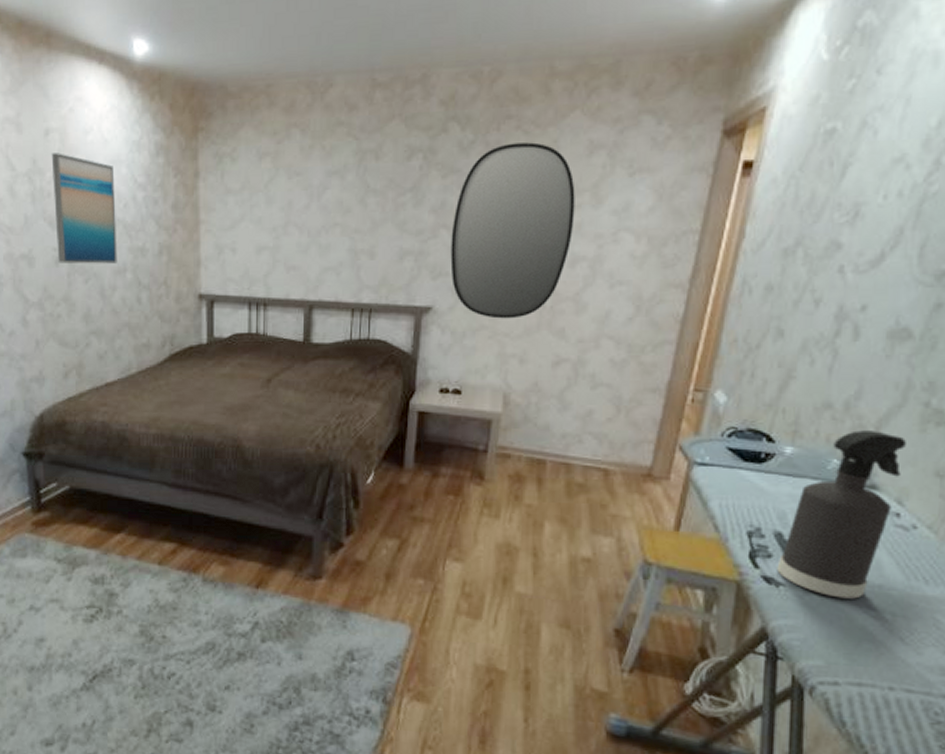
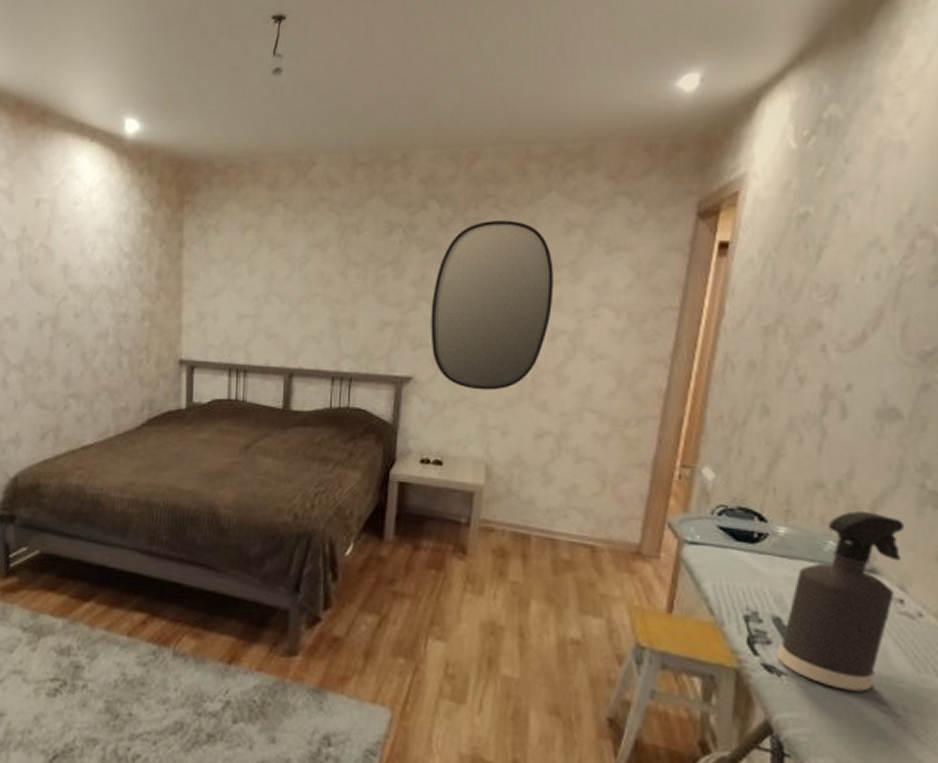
wall art: present [51,153,117,264] -> none [40,222,101,328]

